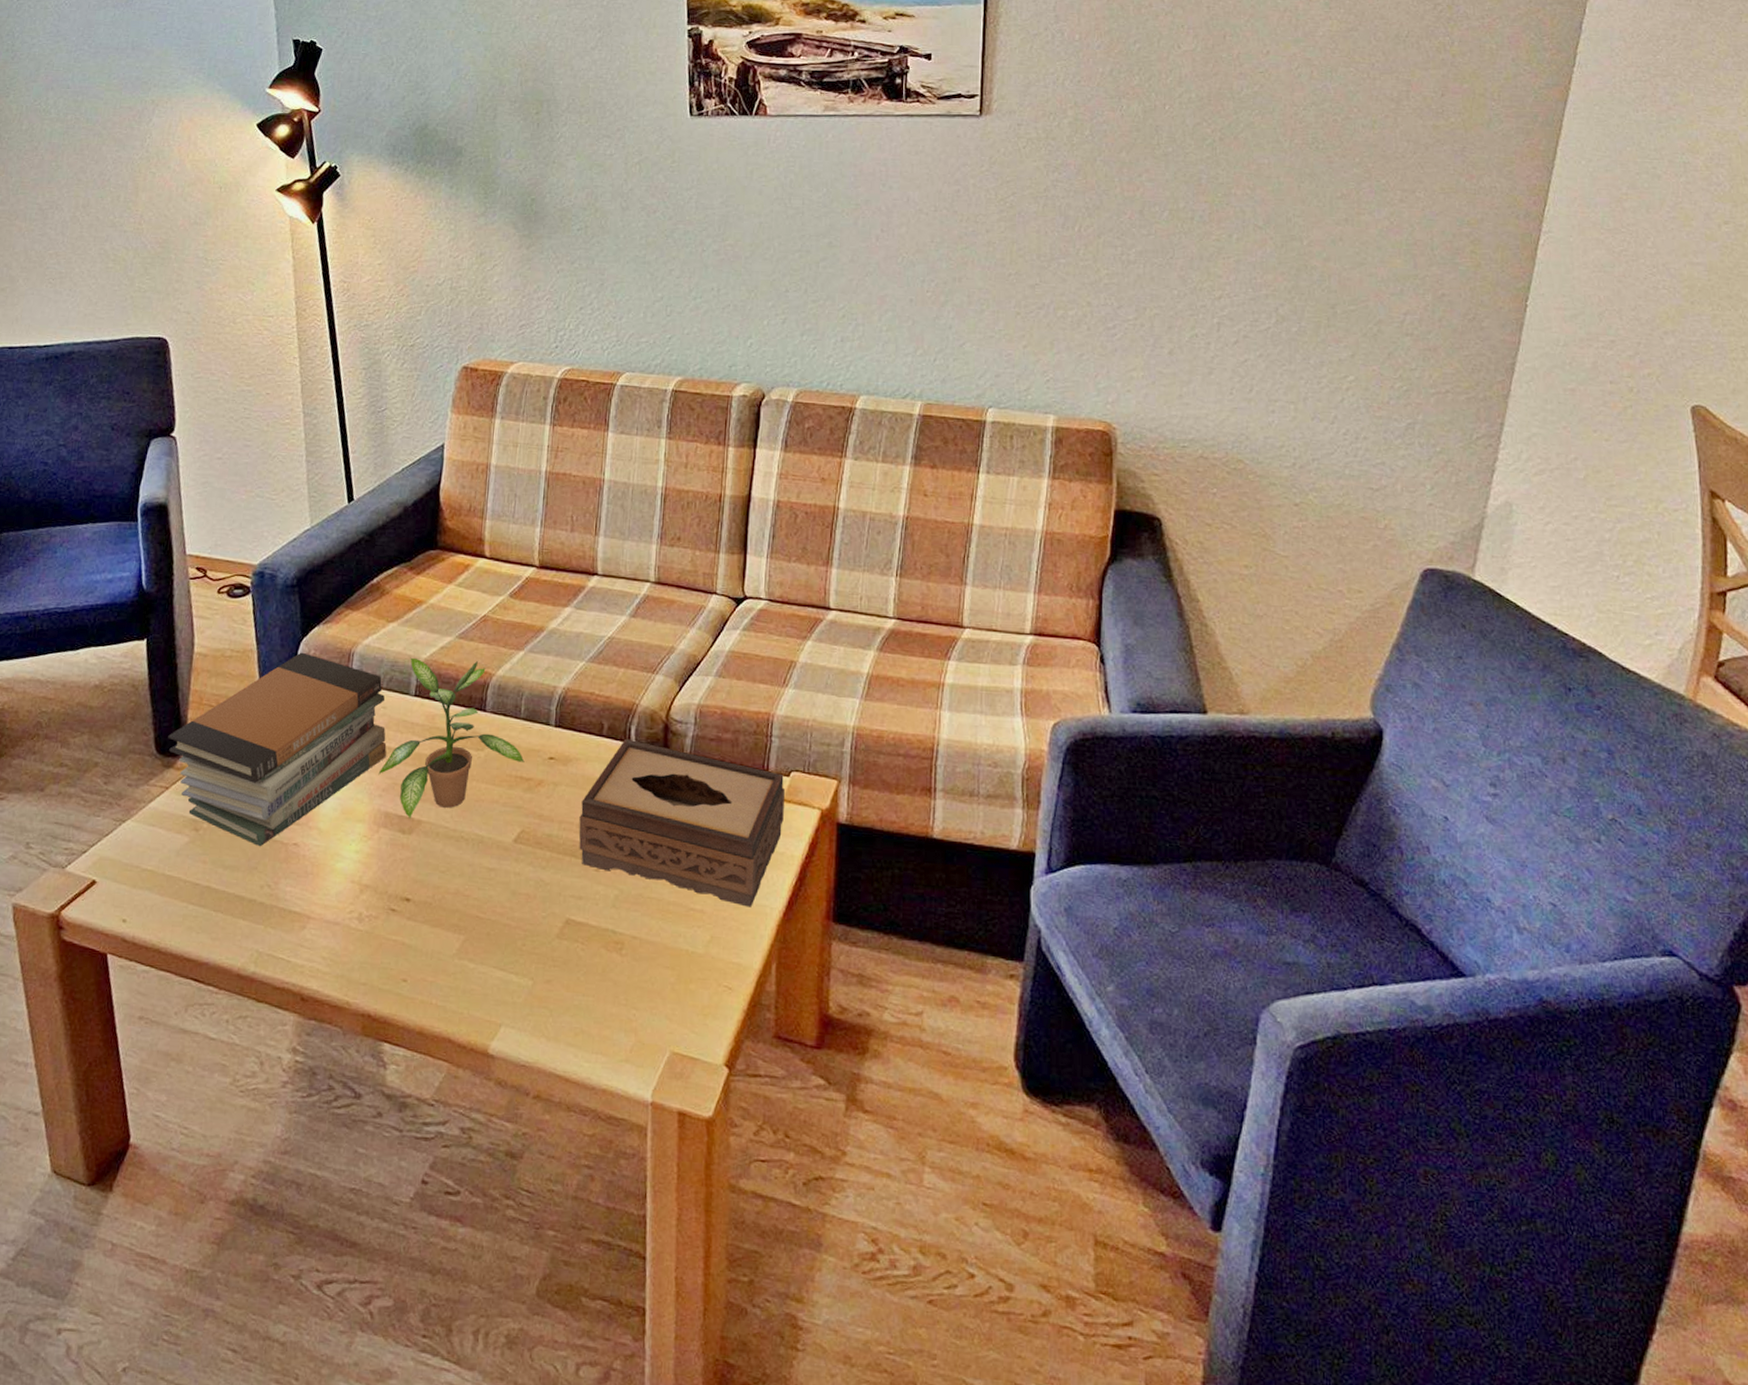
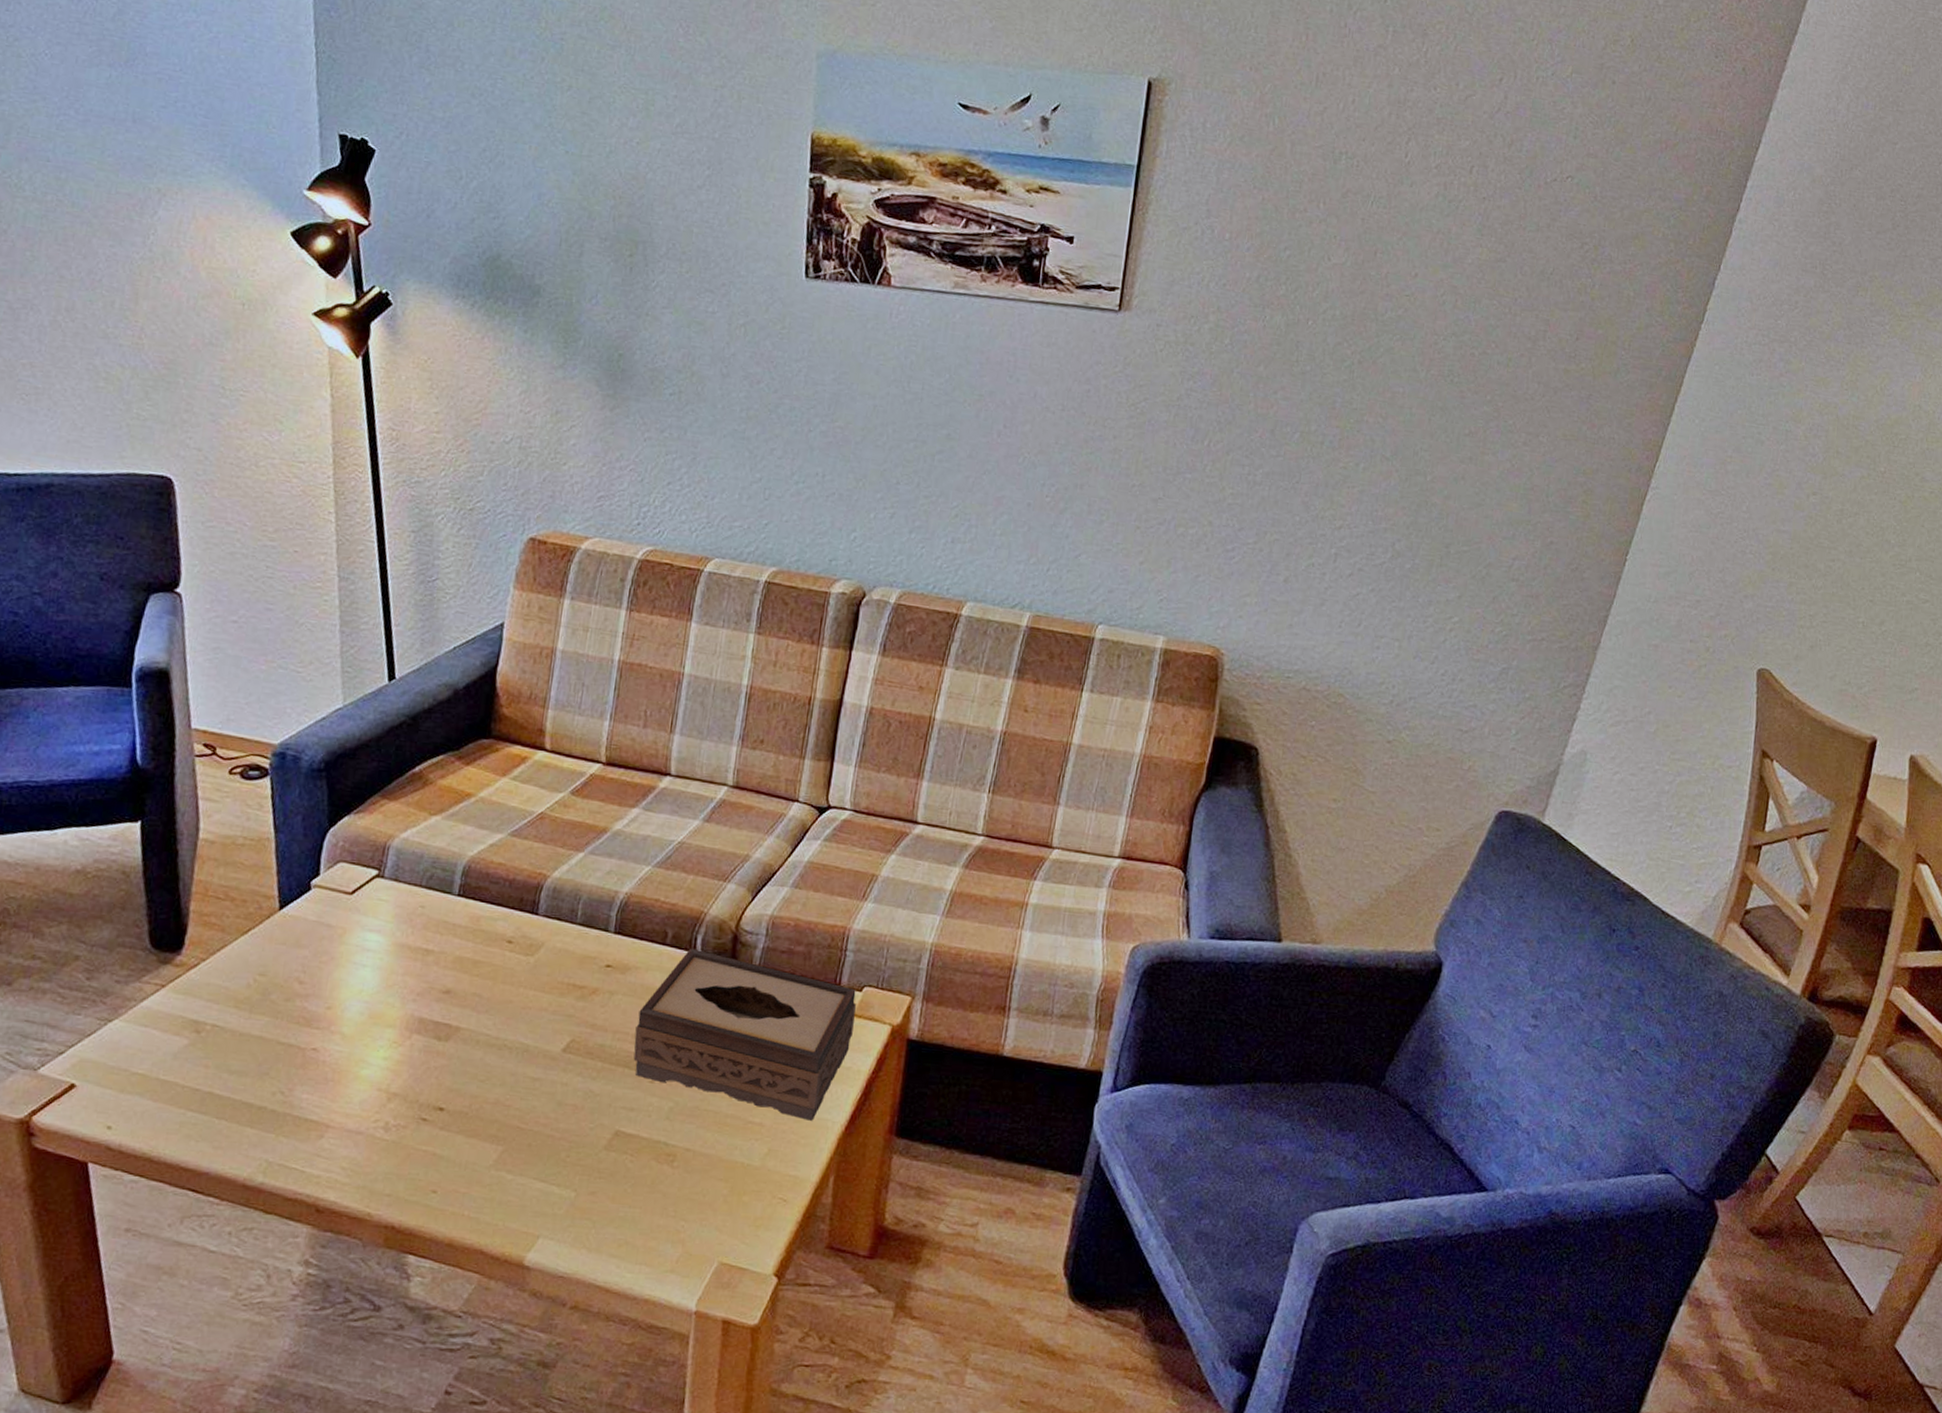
book stack: present [168,652,387,847] -> none [165,843,424,1052]
potted plant: present [378,657,525,819] -> none [413,854,579,1025]

